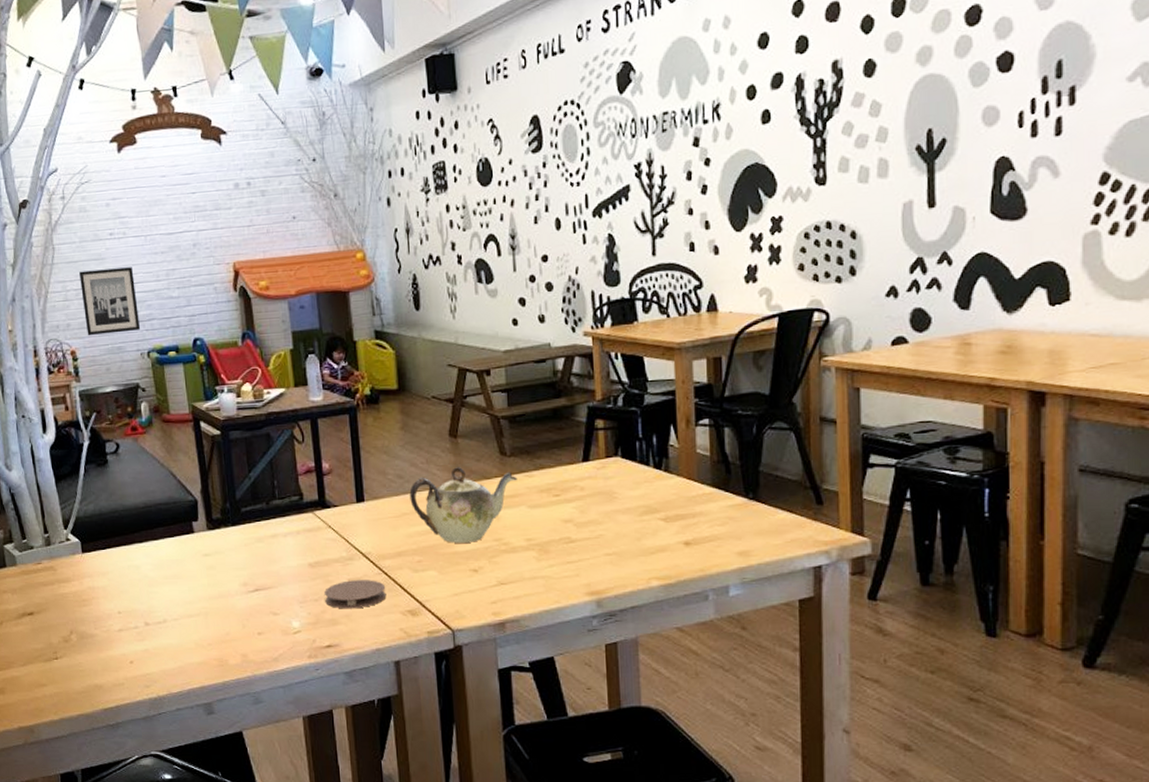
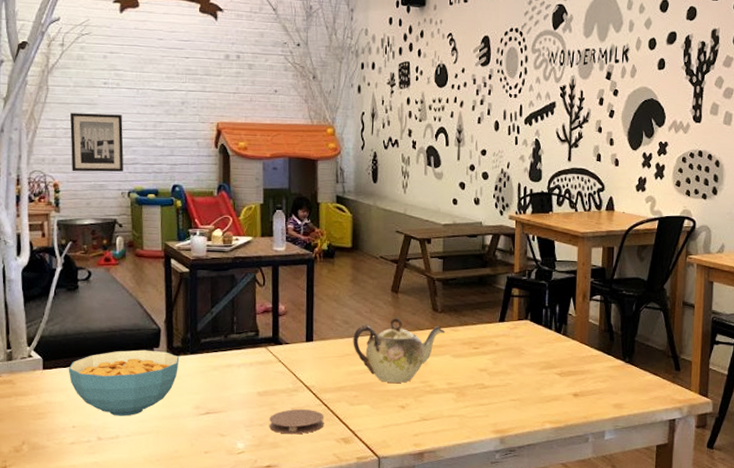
cereal bowl: none [107,524,221,599] -> present [68,349,180,416]

